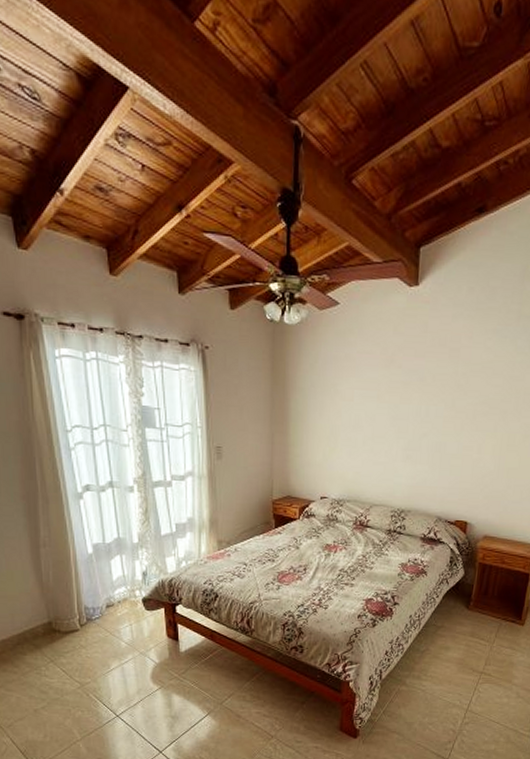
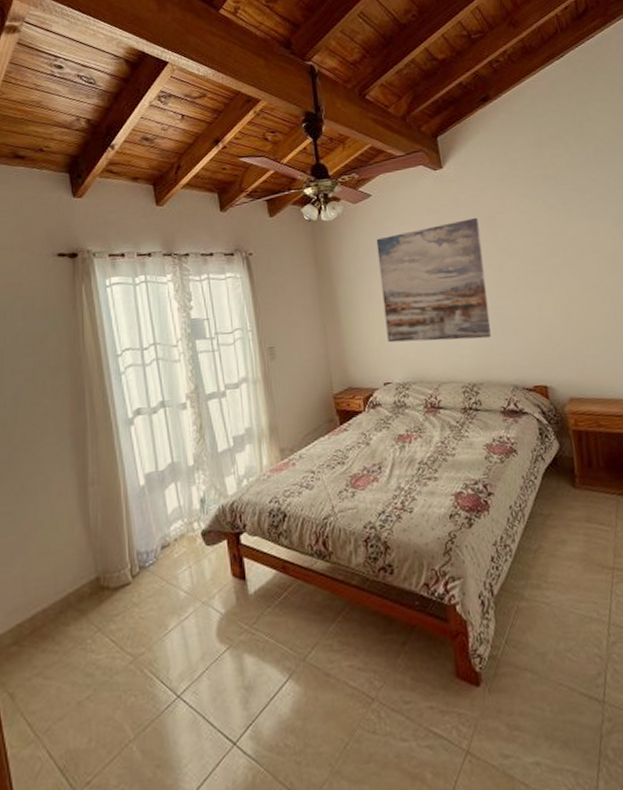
wall art: none [331,346,442,471] -> present [376,217,491,343]

